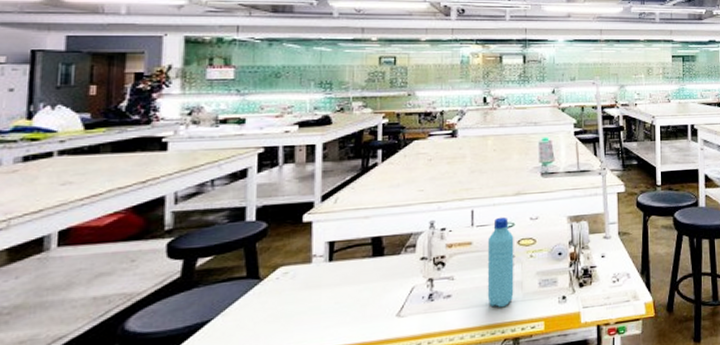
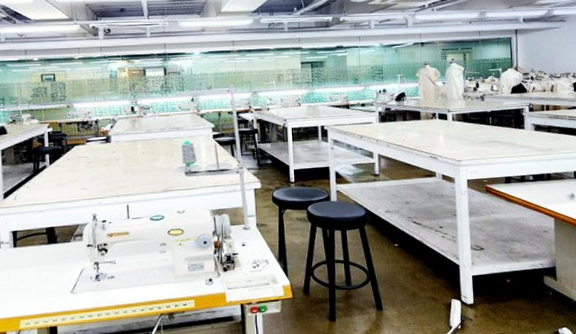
water bottle: present [487,216,514,307] -> none [142,210,167,287]

